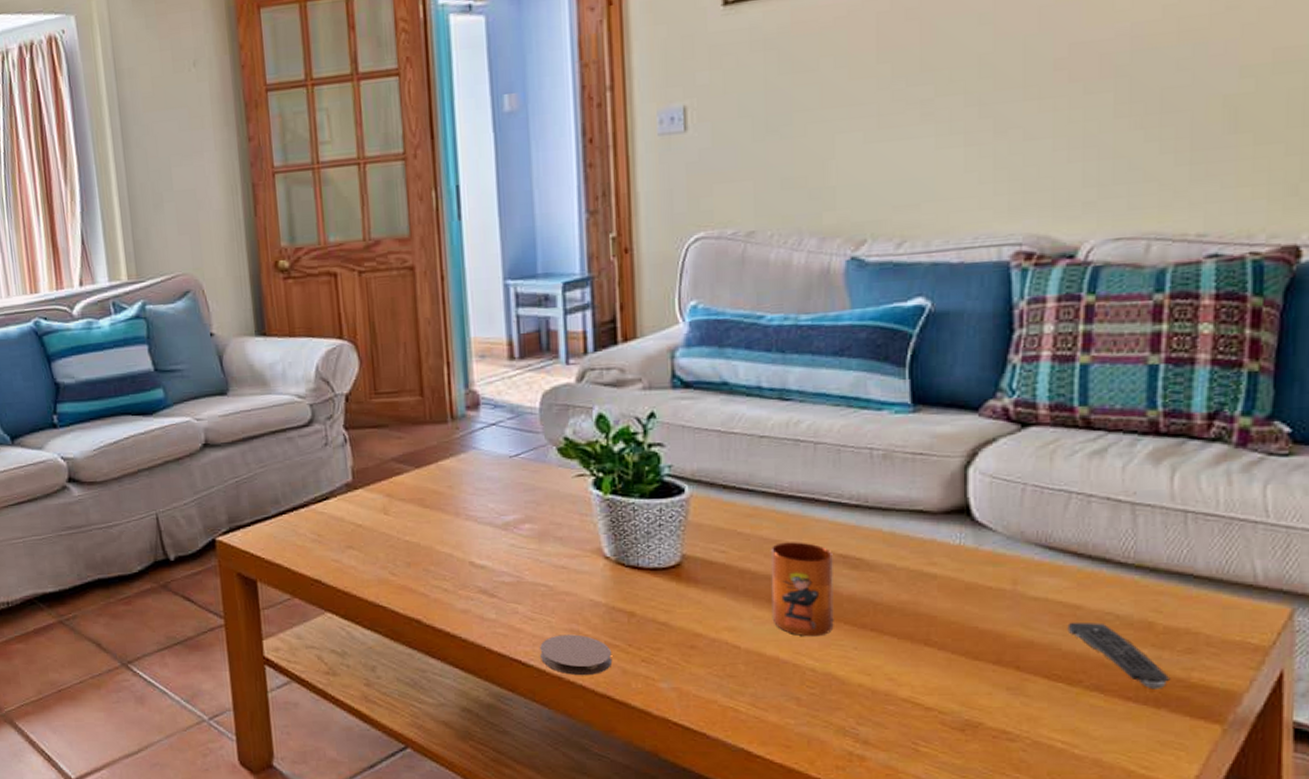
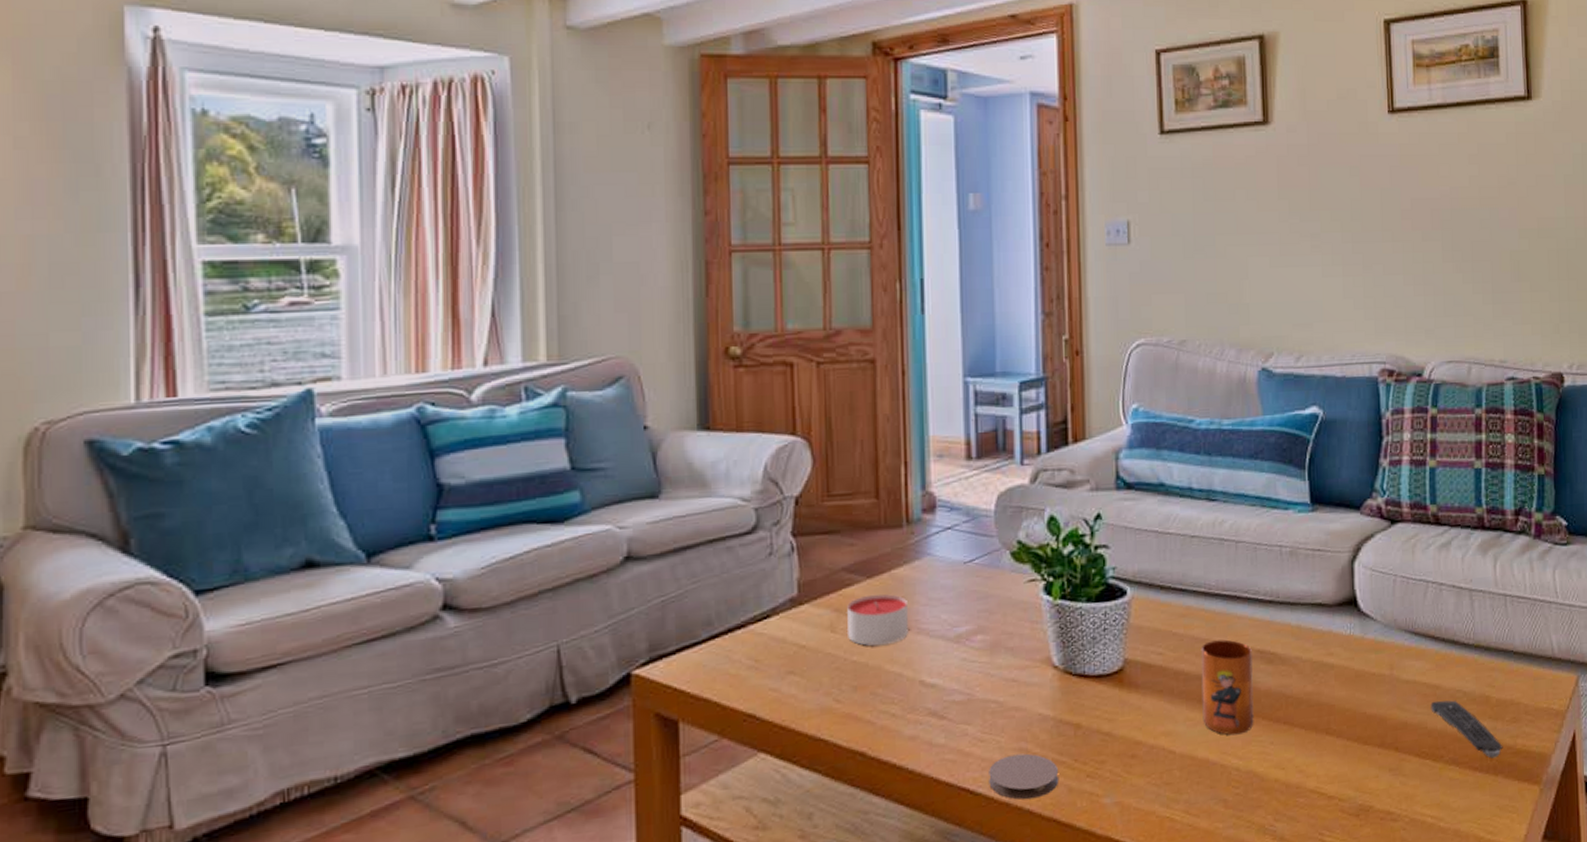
candle: none [398,482,457,528] -> present [847,593,908,646]

